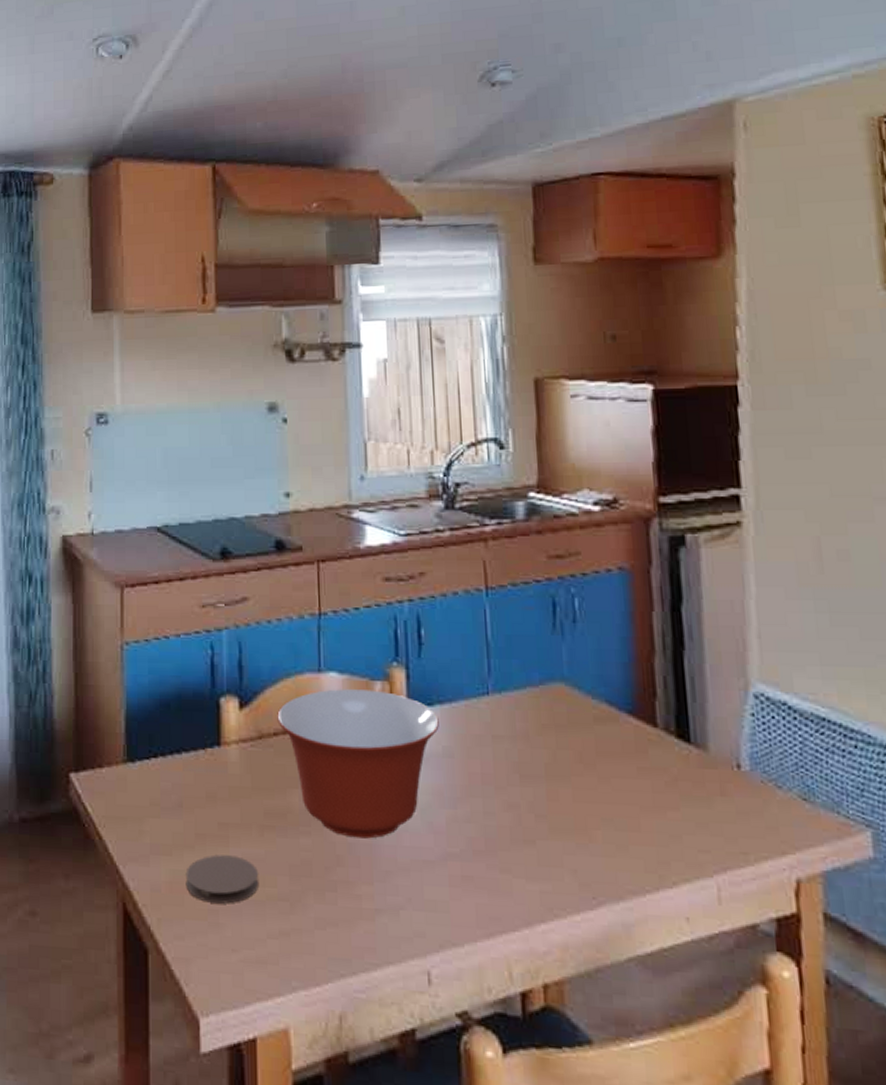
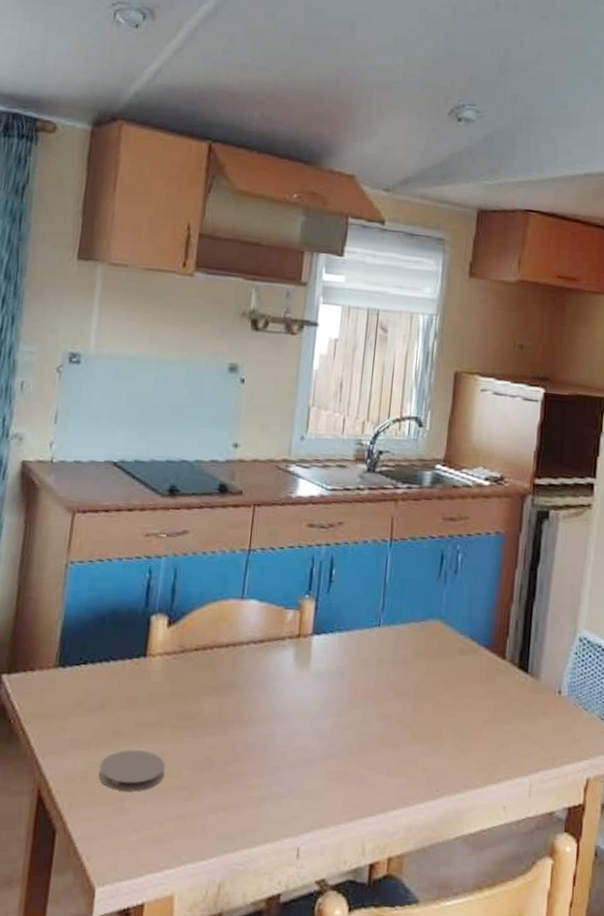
mixing bowl: present [277,689,439,839] -> none [200,614,337,740]

